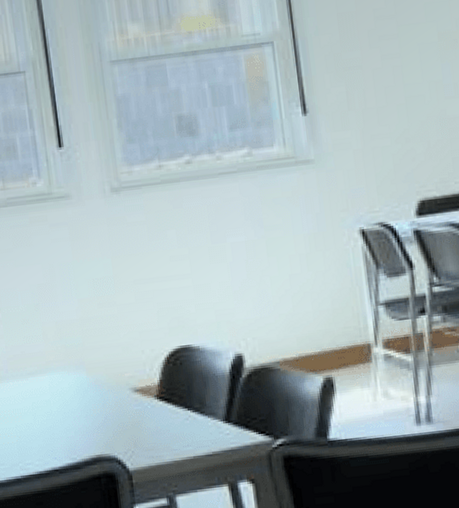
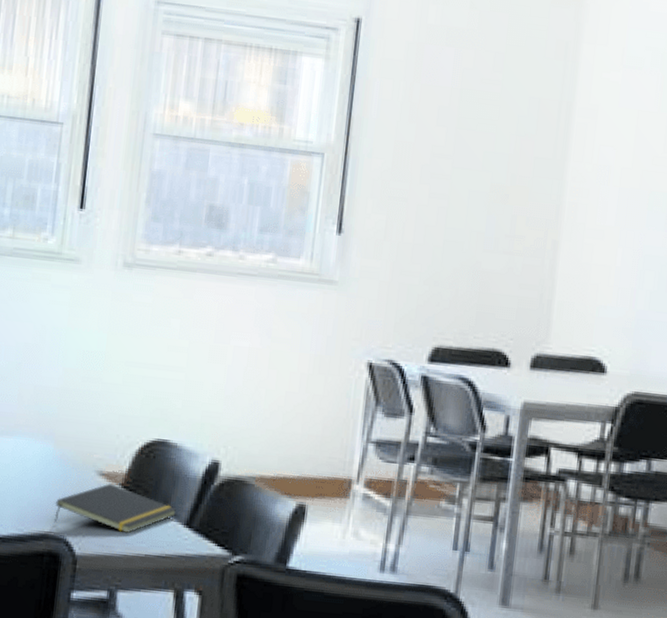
notepad: none [99,397,214,445] -> present [54,483,177,534]

